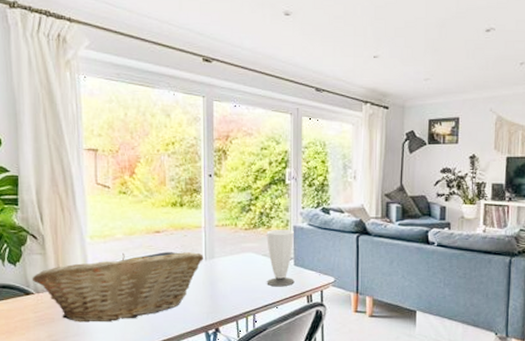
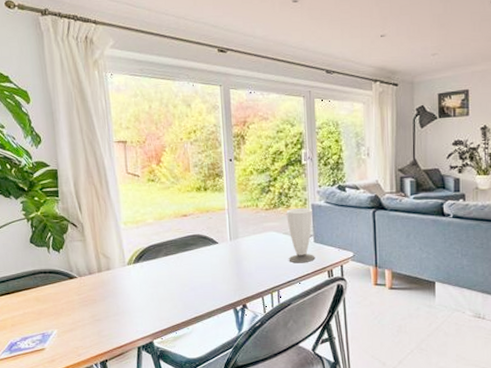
fruit basket: present [32,252,203,322] -> none [74,233,228,303]

